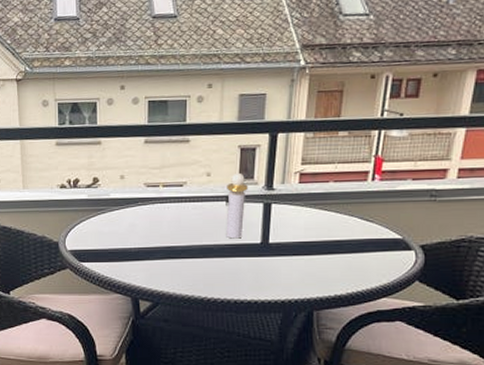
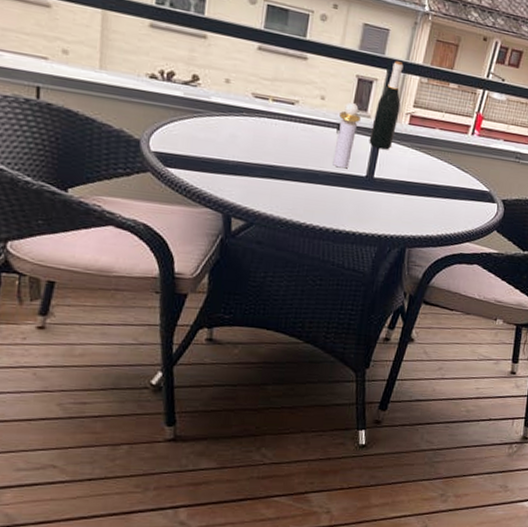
wine bottle: none [259,122,287,213] -> present [369,61,404,150]

